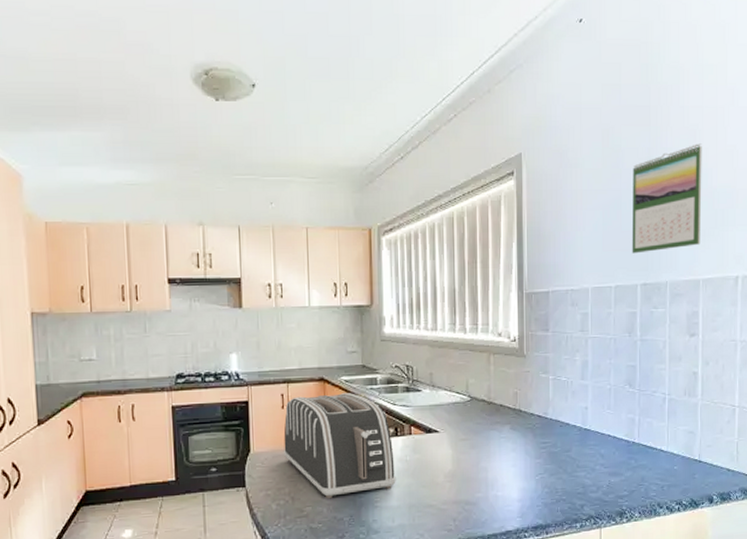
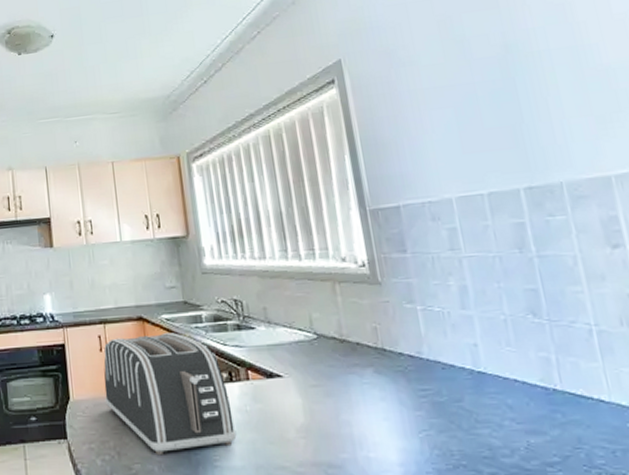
calendar: present [631,143,702,254] -> none [485,17,602,153]

